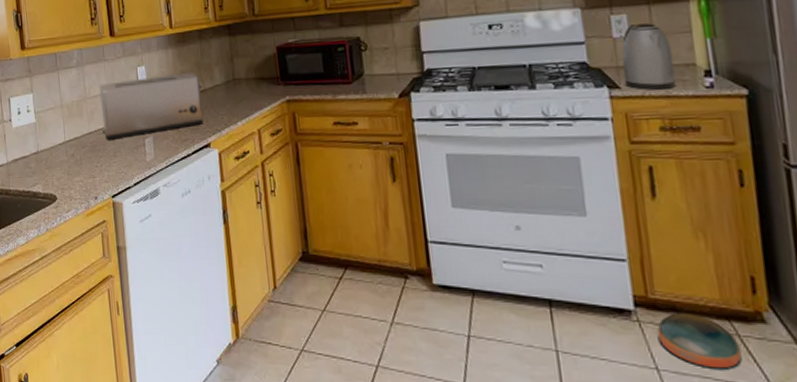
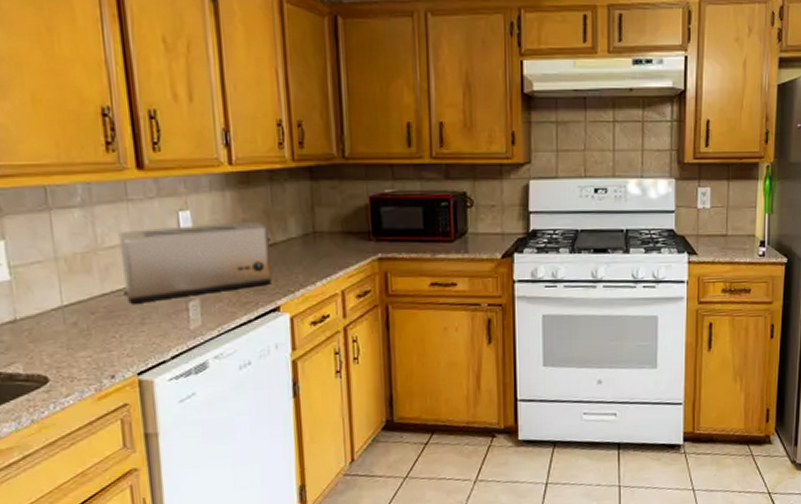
kettle: present [622,23,675,90] -> none [701,197,740,257]
pet bowl: present [657,313,742,369] -> none [697,442,752,484]

